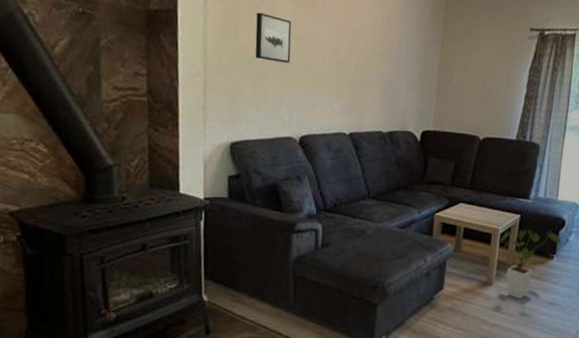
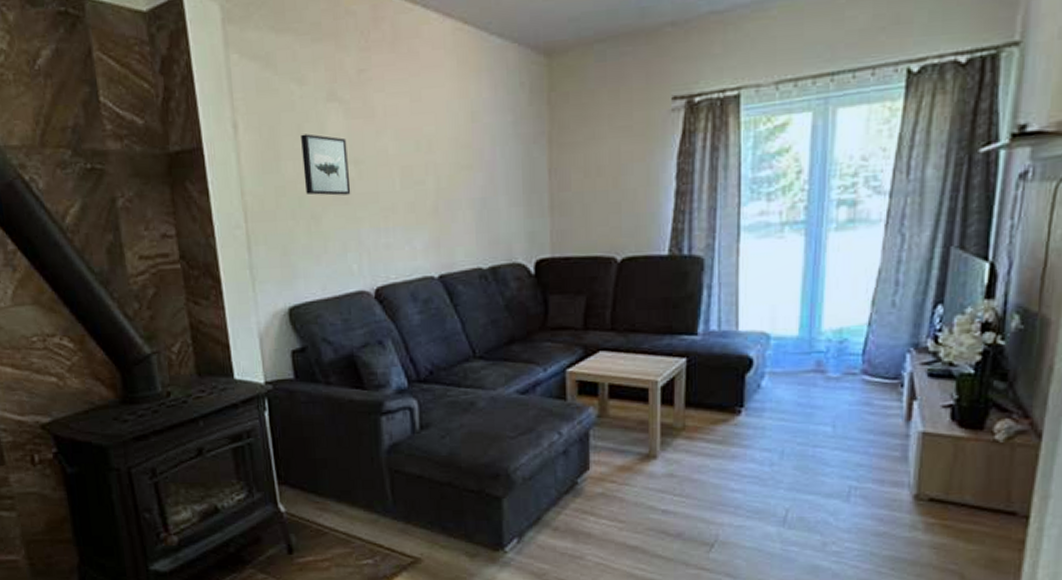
house plant: present [501,229,562,299] -> none [662,375,750,474]

